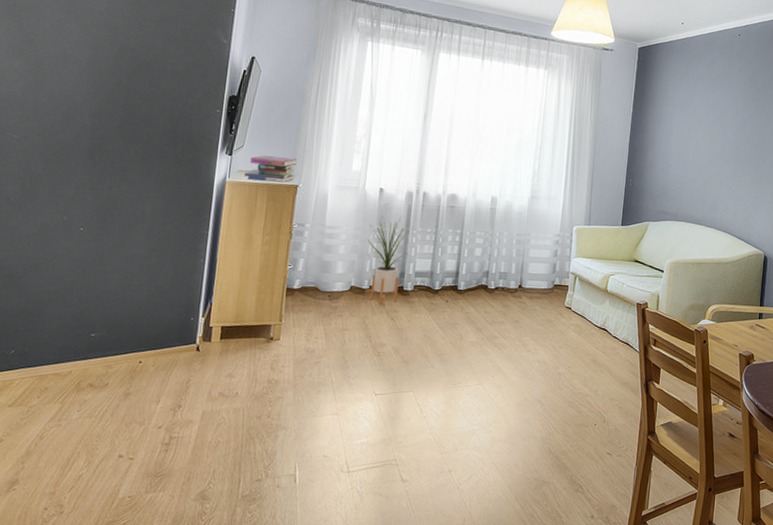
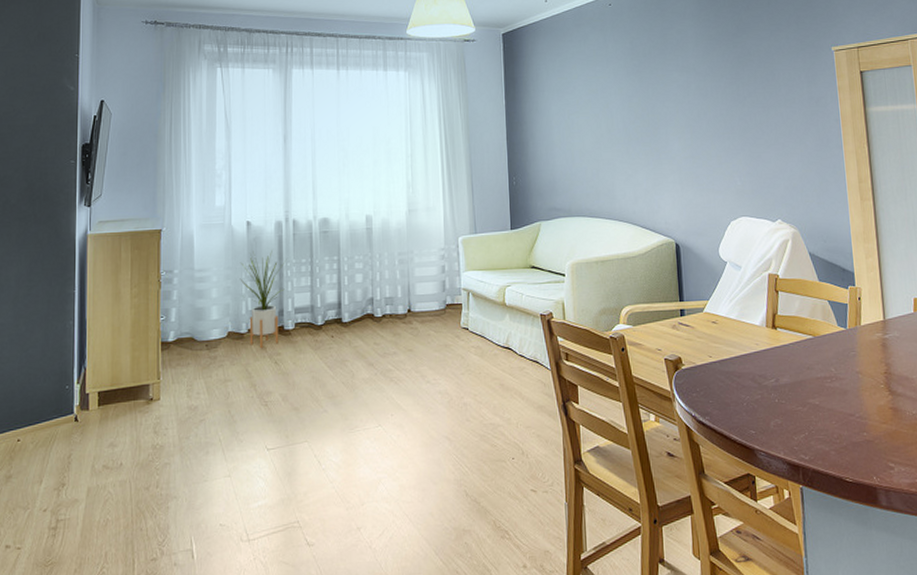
books: present [244,155,297,183] -> none [105,201,157,230]

